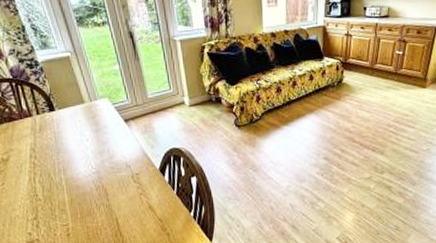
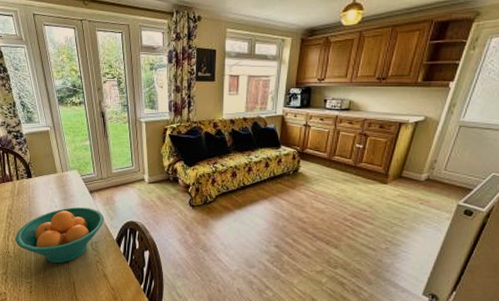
fruit bowl: none [43,137,145,201] -> present [15,206,105,263]

